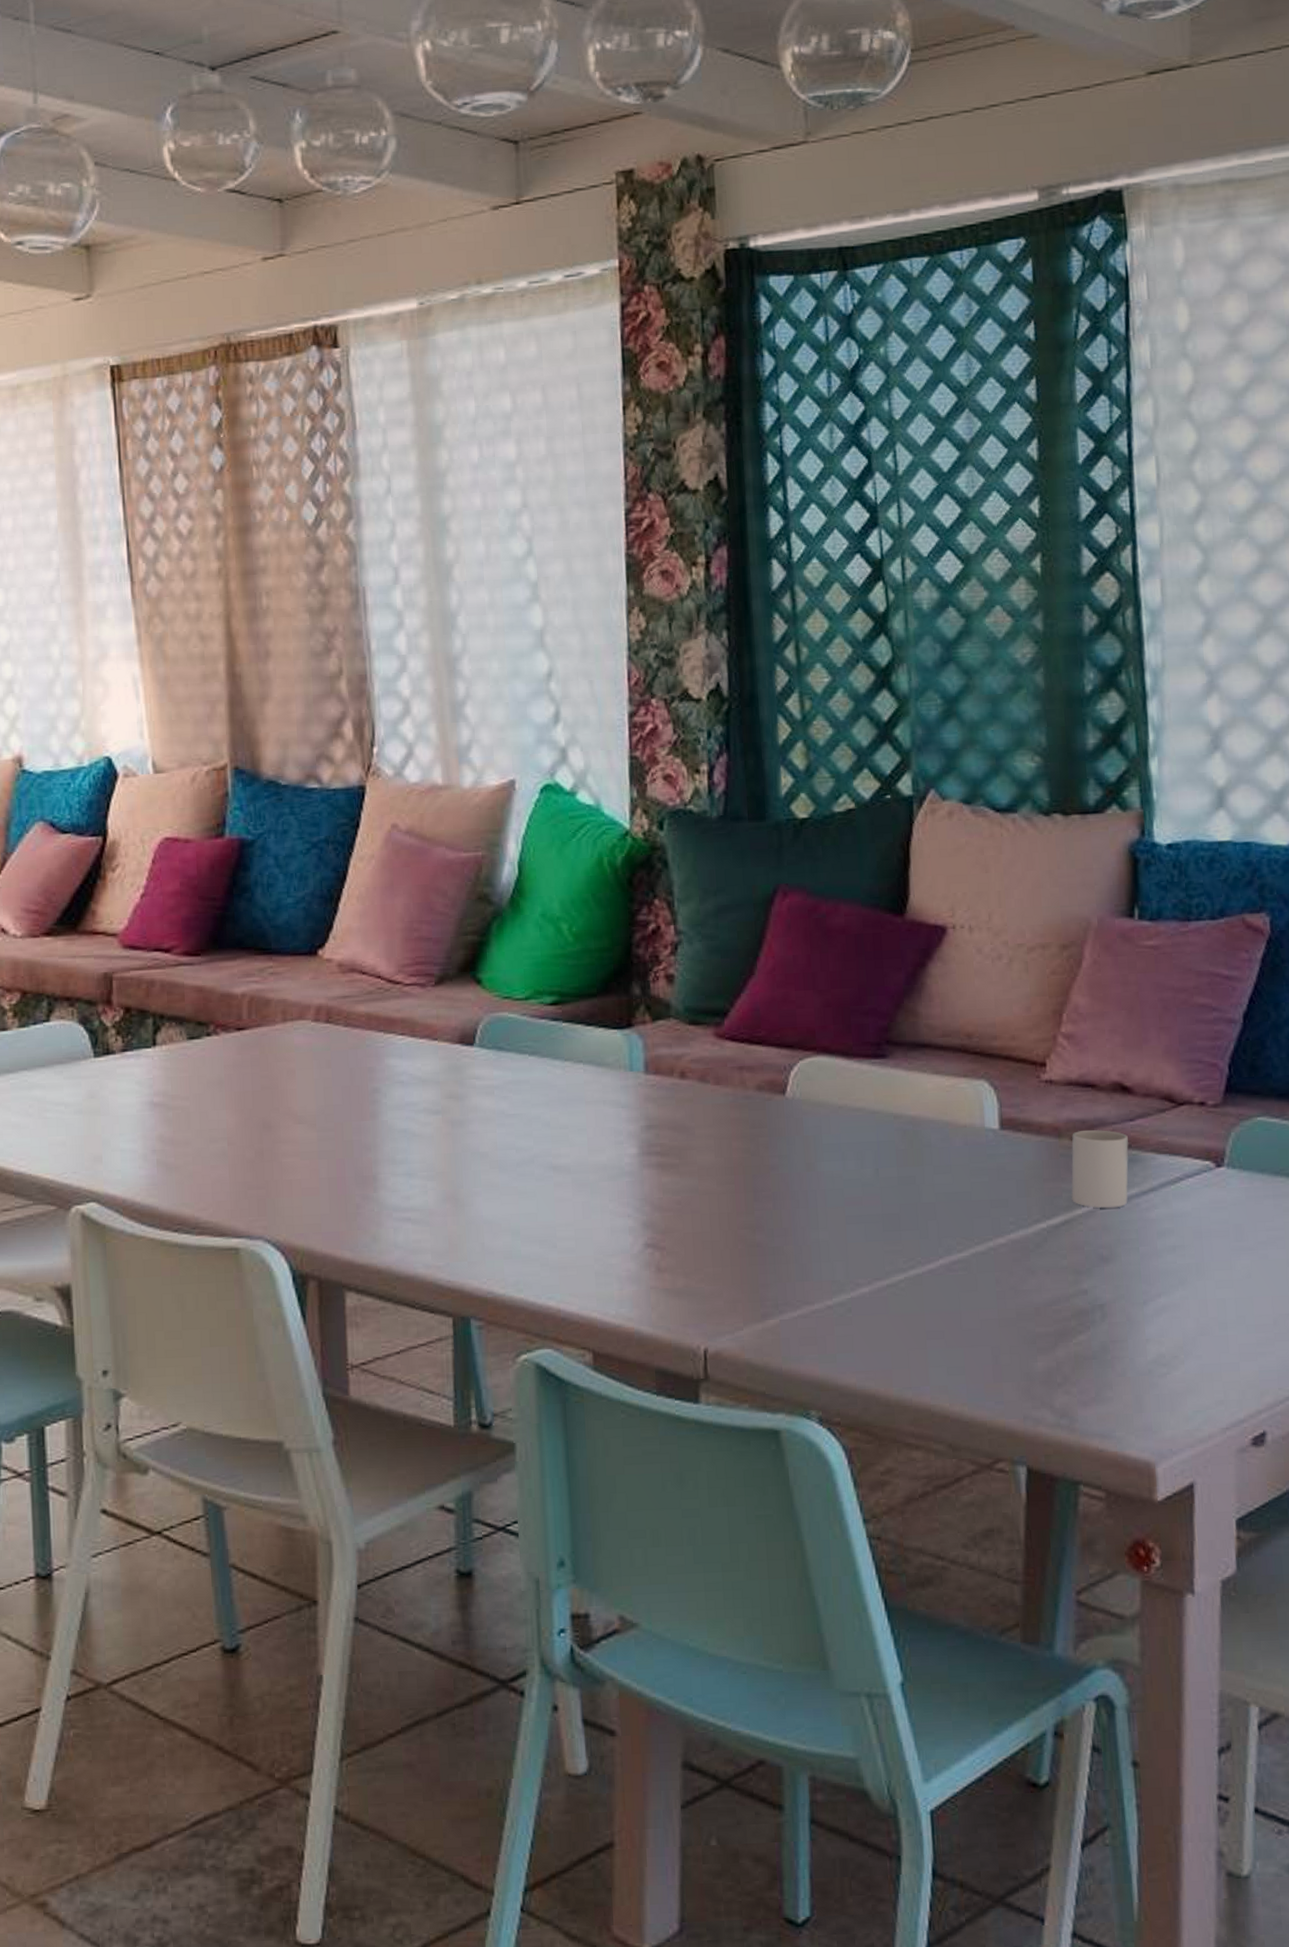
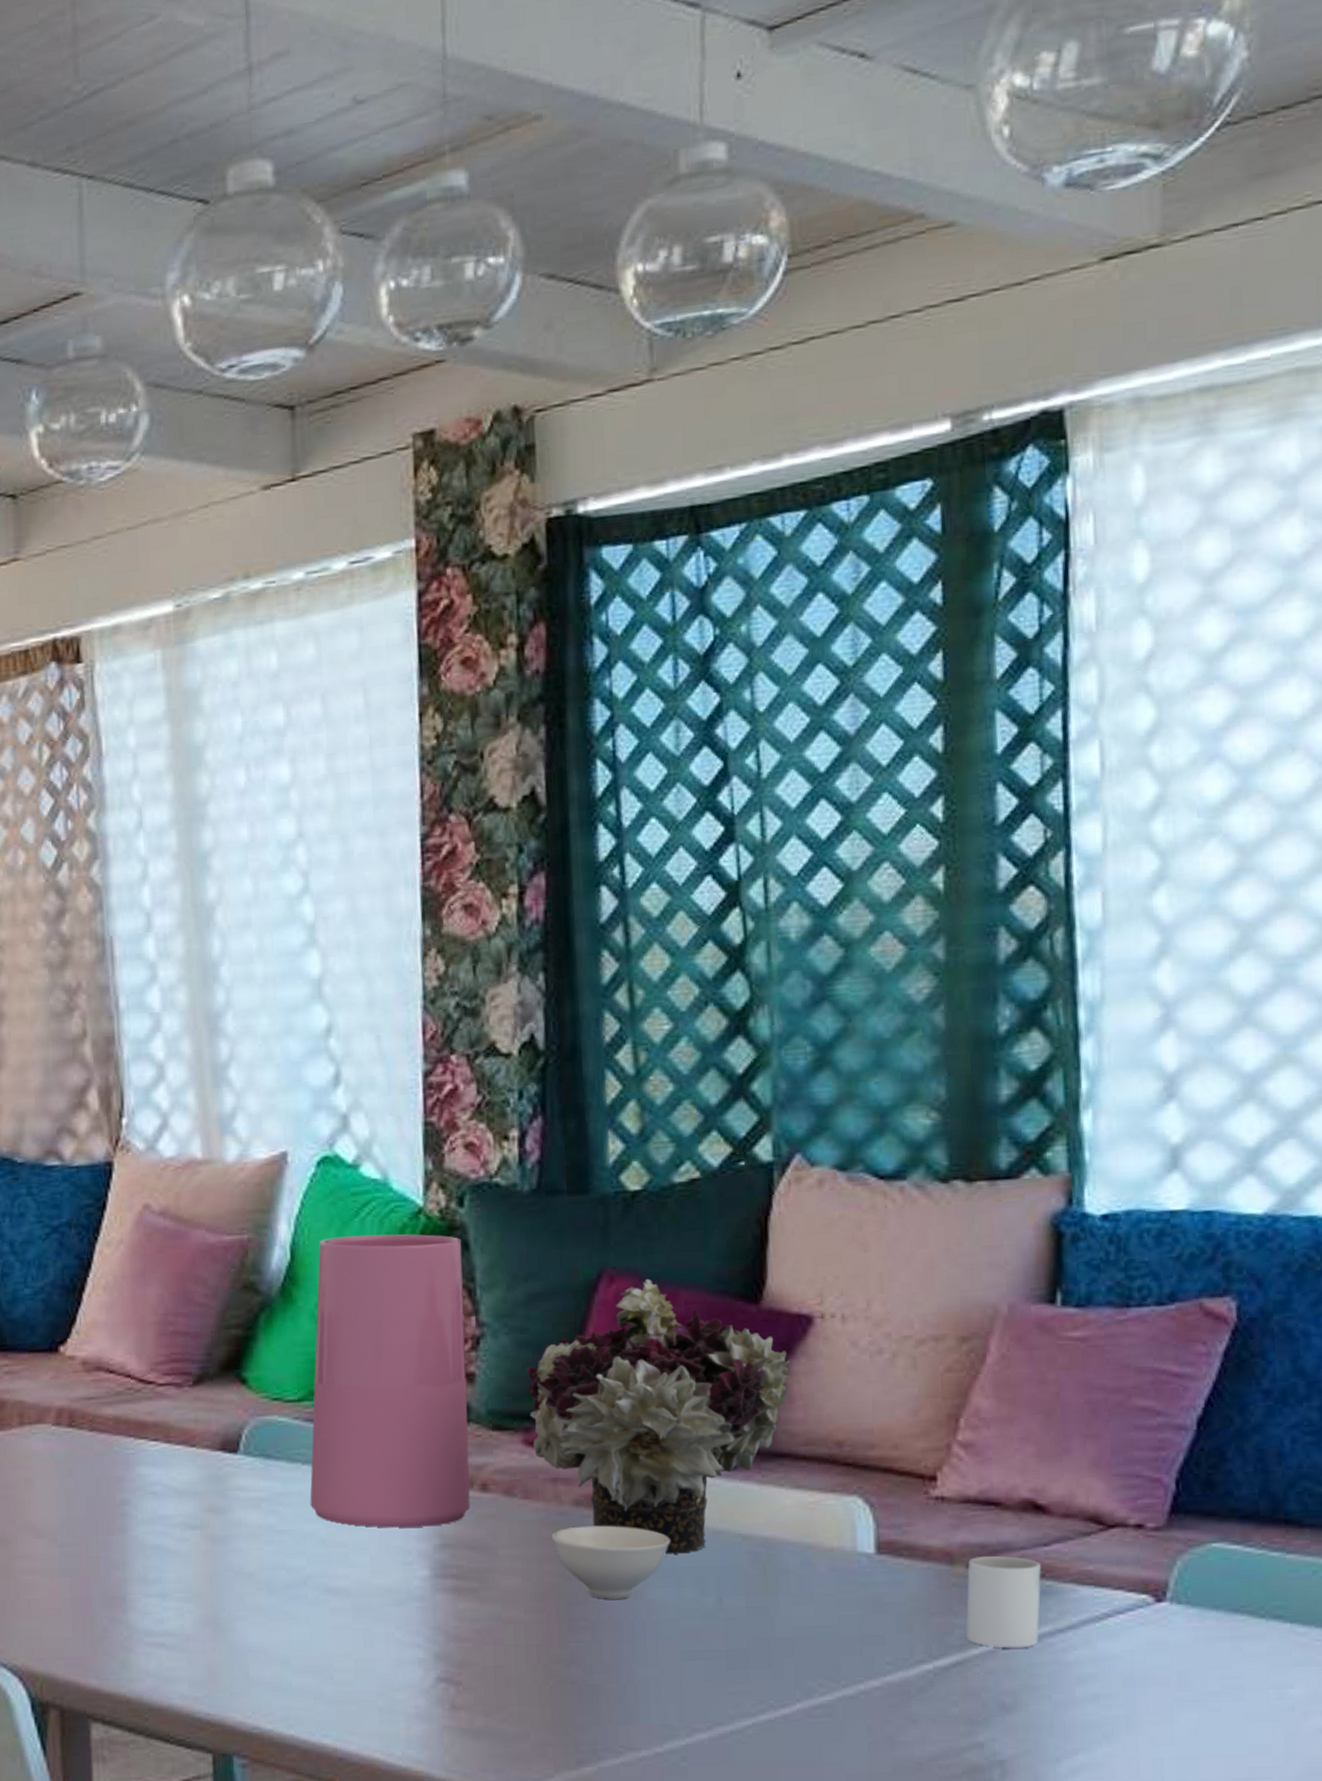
vase: none [536,853,671,1112] -> present [310,1234,471,1528]
flower arrangement: none [716,893,930,1132] -> present [526,1278,791,1554]
bowl: none [738,1107,836,1172] -> present [551,1525,671,1599]

